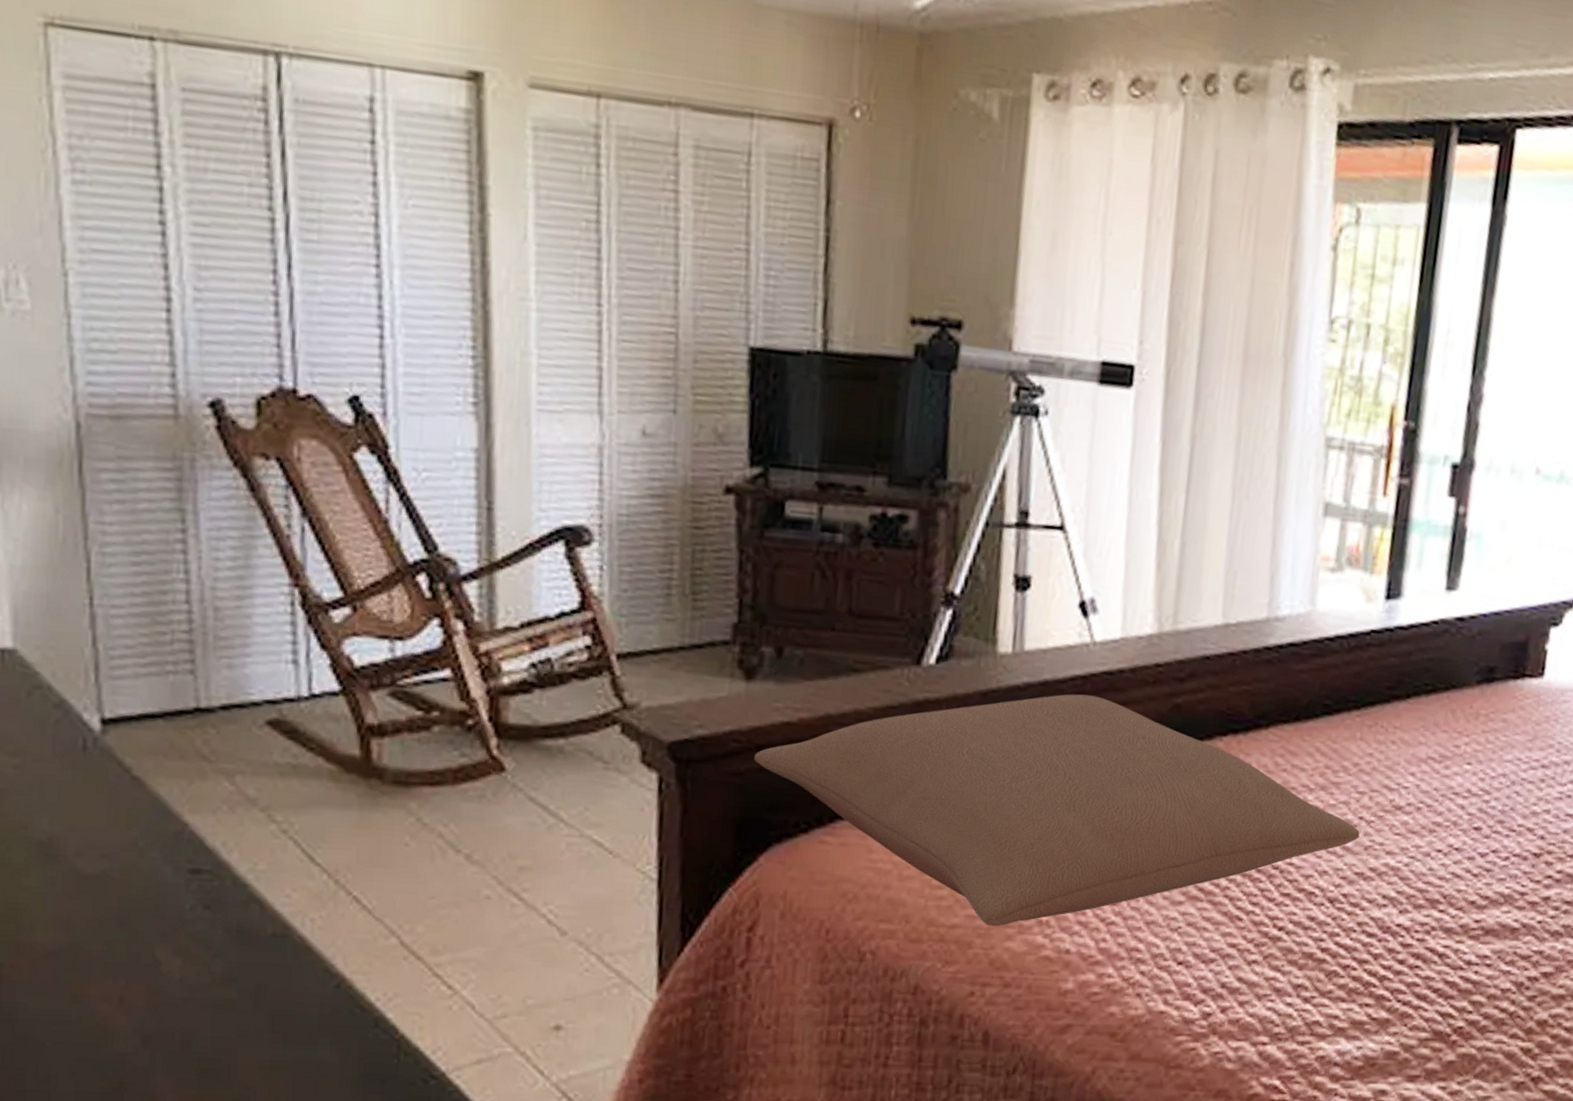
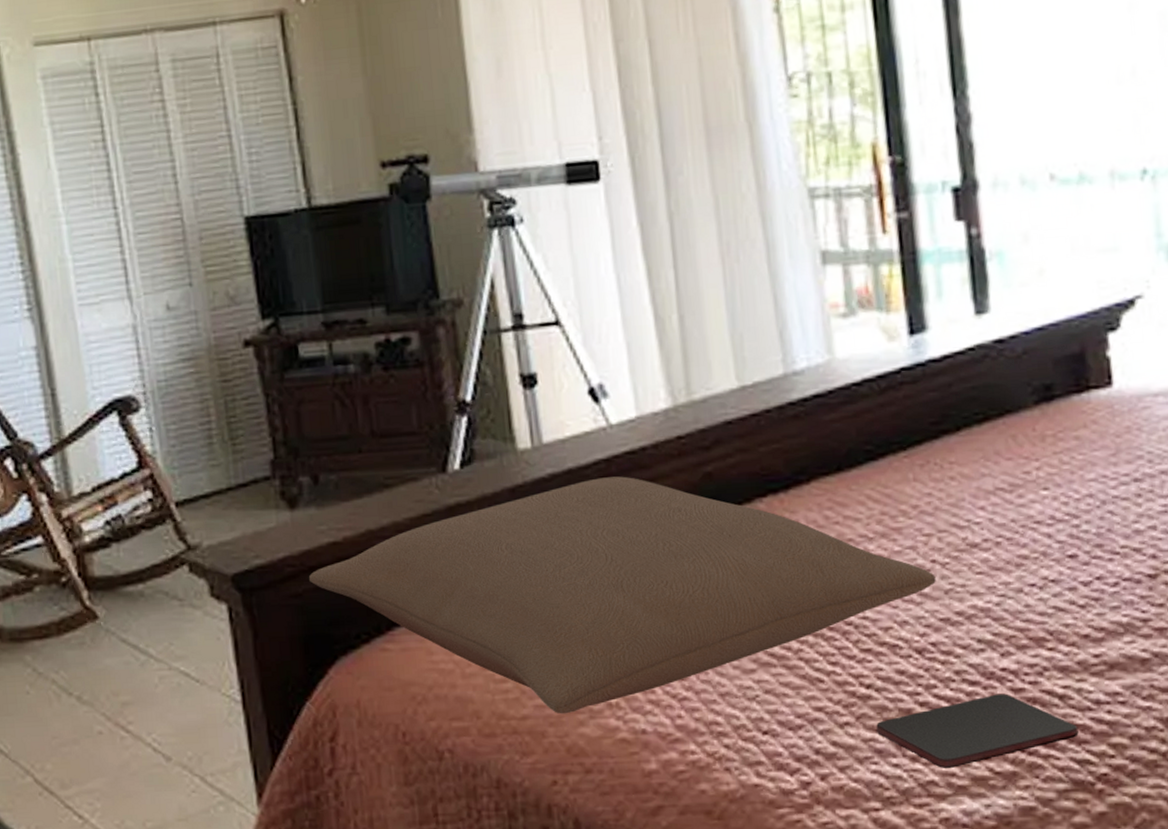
smartphone: none [1279,947,1448,1011] -> present [876,693,1079,768]

